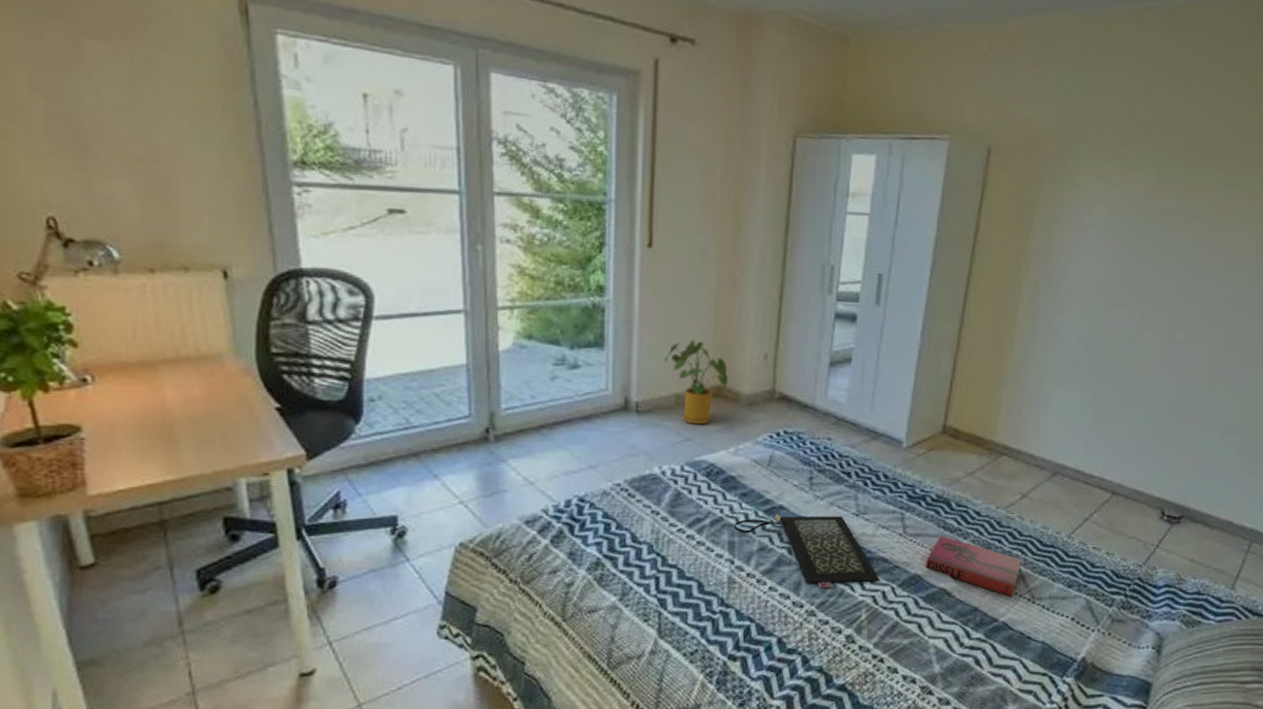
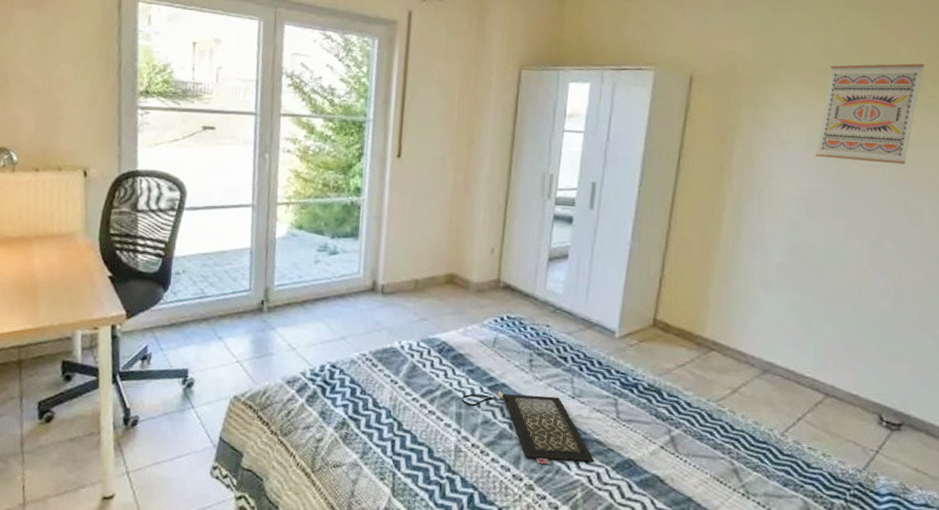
house plant: present [665,340,729,425] -> none [407,234,460,307]
hardback book: present [925,535,1022,597] -> none [638,423,734,490]
wall art: none [1115,135,1230,249] -> present [815,63,925,165]

